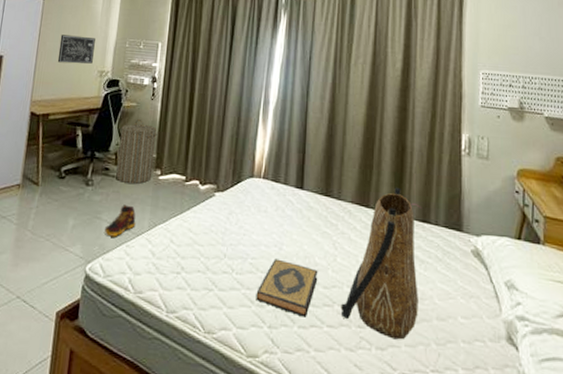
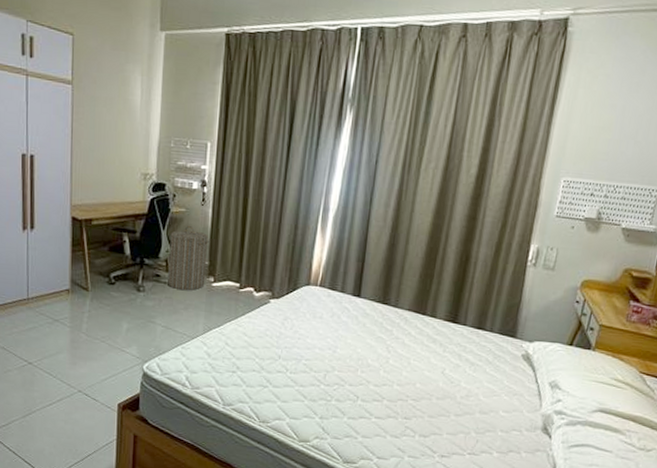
wall art: present [57,34,95,64] -> none [95,131,136,165]
shoe: present [105,204,136,237] -> none [160,310,190,340]
hardback book: present [256,258,318,318] -> none [309,360,370,410]
tote bag: present [340,187,422,340] -> none [389,296,479,429]

